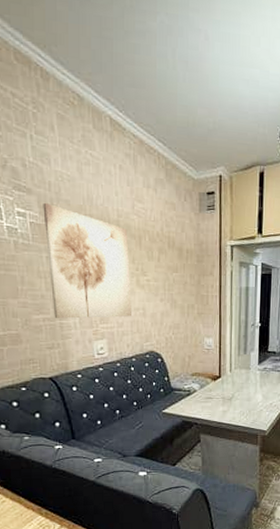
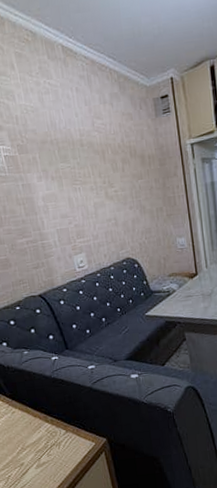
wall art: present [43,203,131,319] -> none [13,136,105,240]

